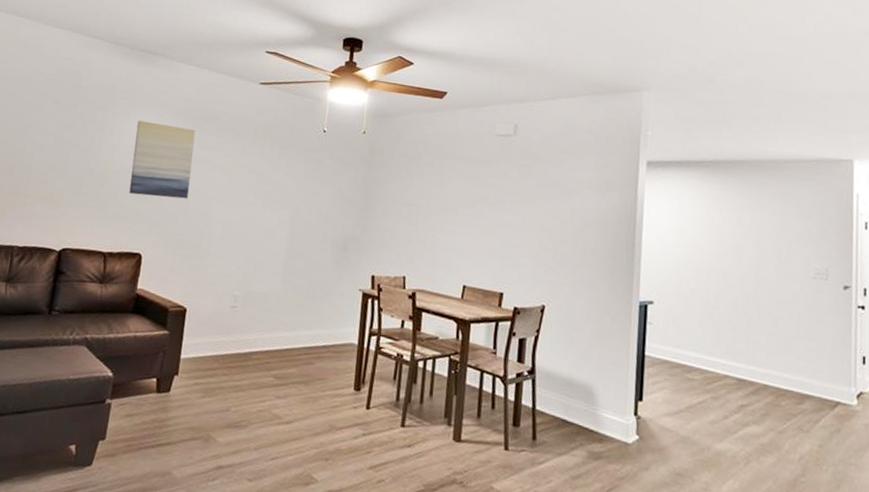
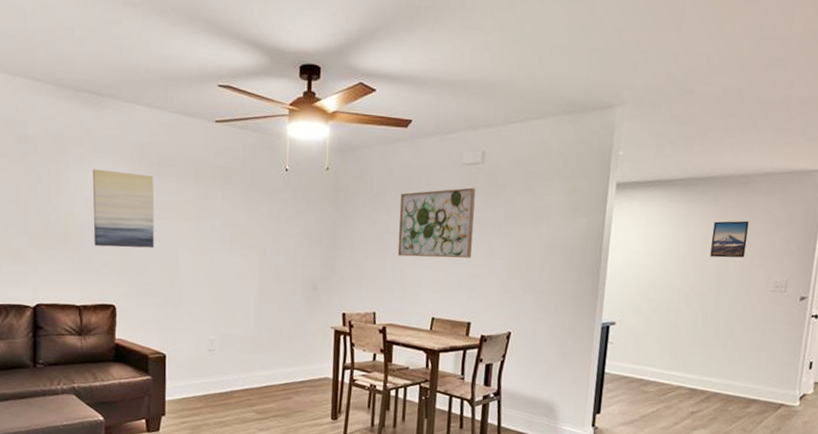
wall art: none [429,157,509,227] -> present [397,187,476,258]
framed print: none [745,204,783,242] -> present [710,220,749,258]

